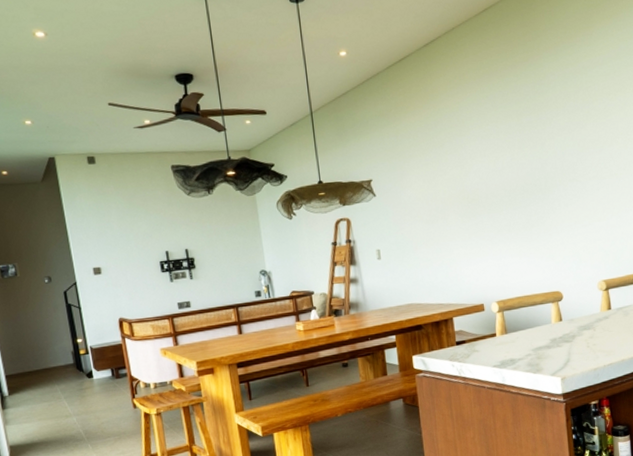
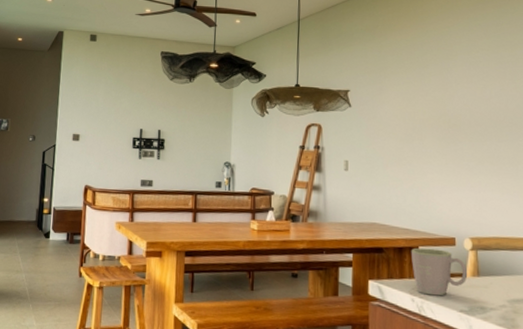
mug: none [446,316,497,359] -> present [411,247,468,296]

